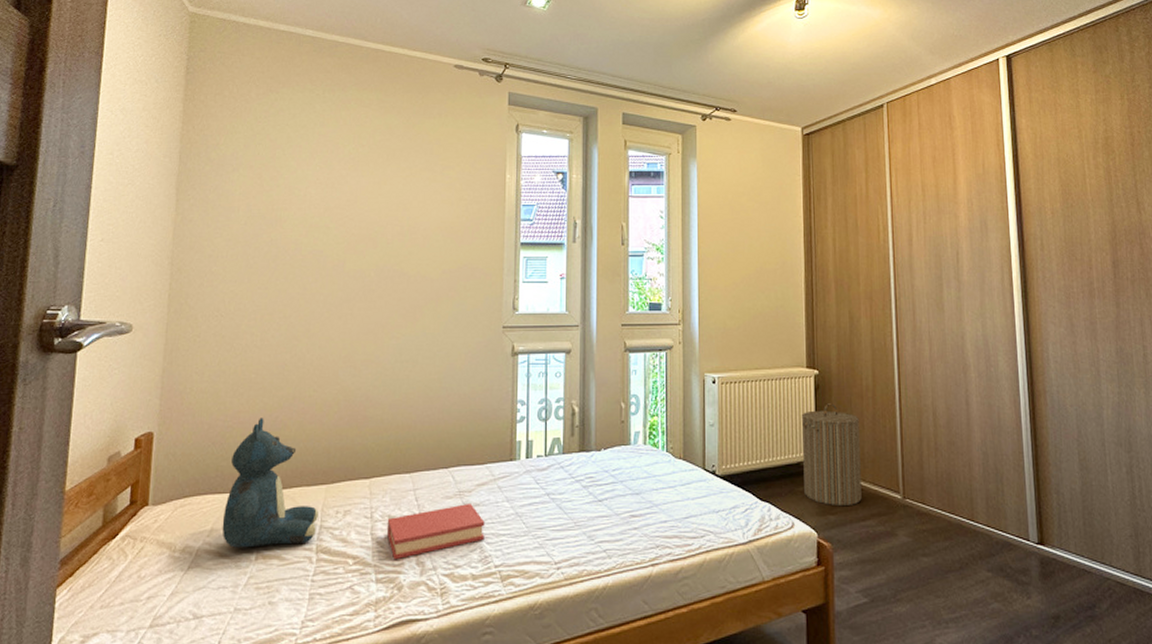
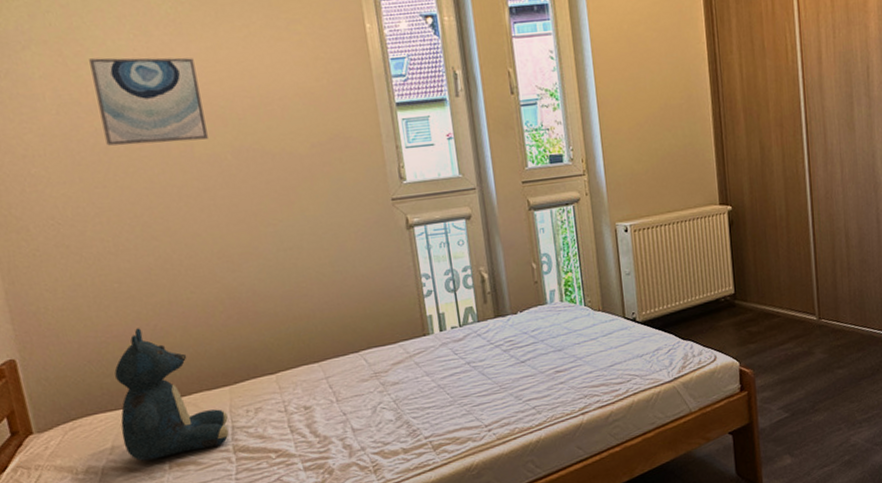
wall art: none [277,183,362,257] -> present [89,57,208,146]
hardback book: present [386,502,485,560] -> none [303,382,410,448]
laundry hamper: present [802,403,862,507] -> none [718,237,780,336]

